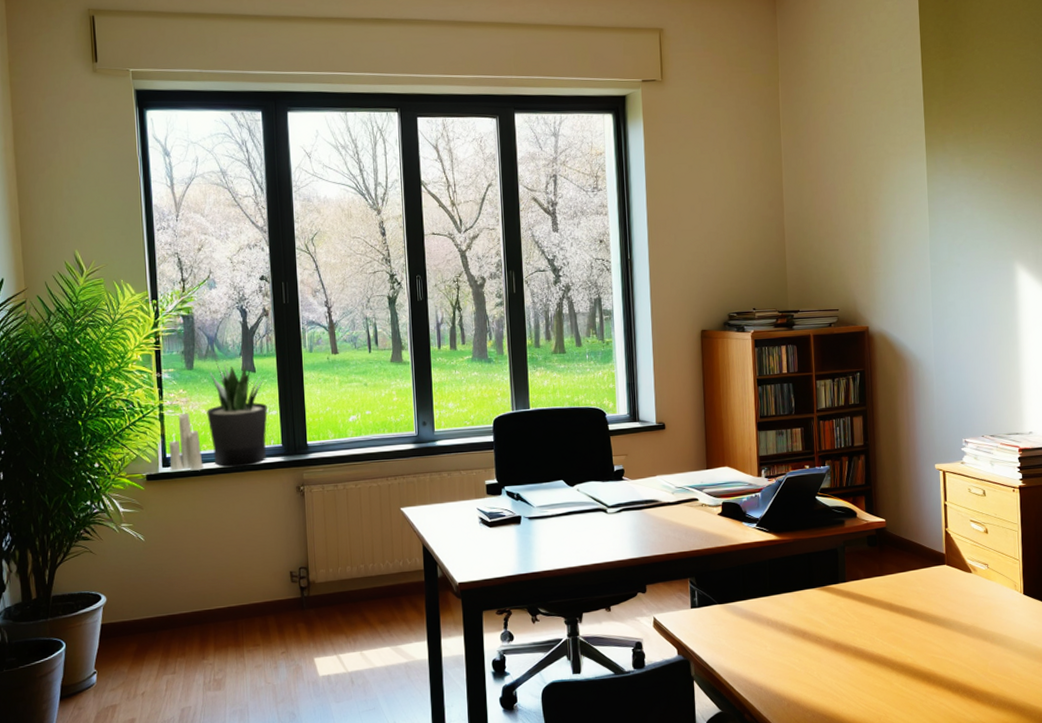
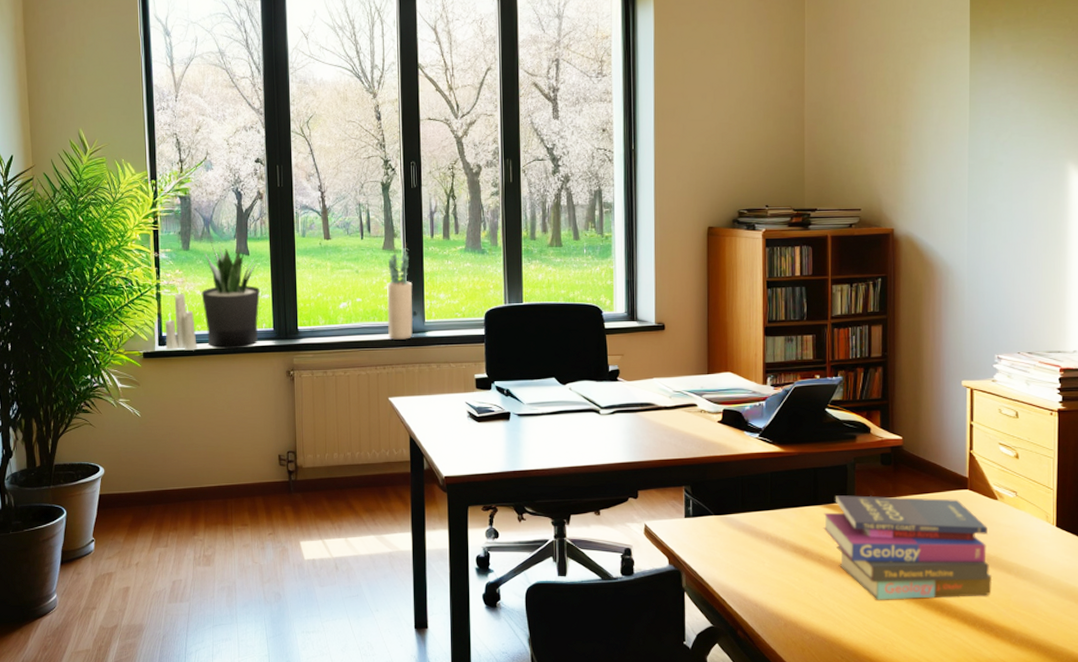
vase: none [396,355,423,450] -> present [387,243,413,340]
books: none [818,574,972,675] -> present [823,495,993,600]

